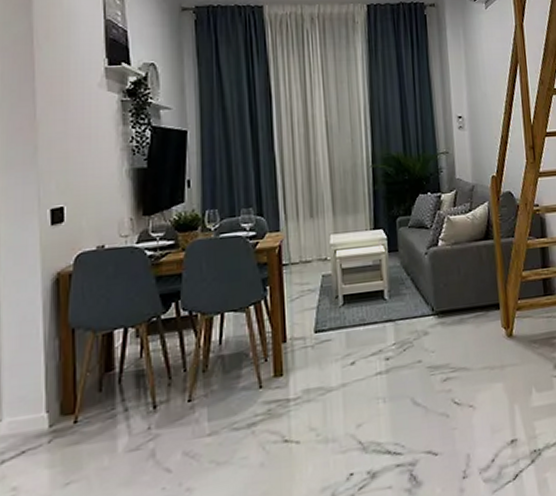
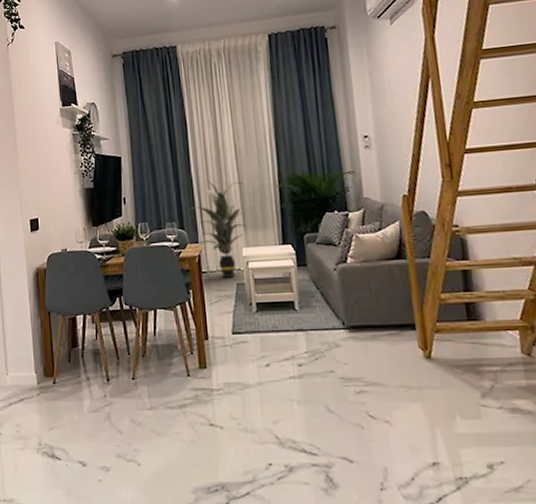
indoor plant: none [270,159,337,269] -> present [189,180,248,278]

